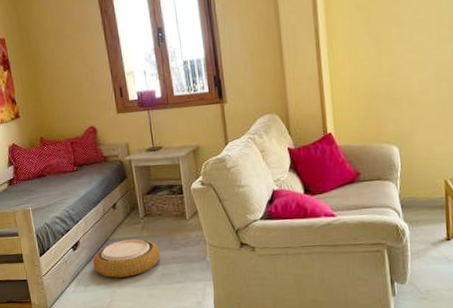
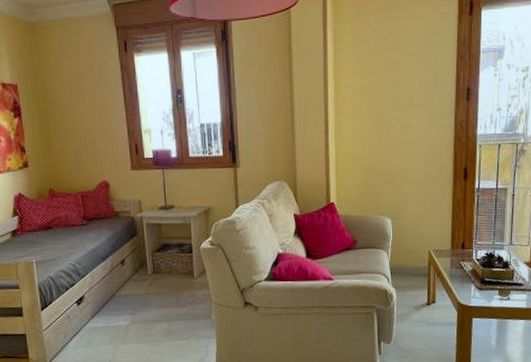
woven basket: present [93,239,161,278] -> none [98,295,166,334]

